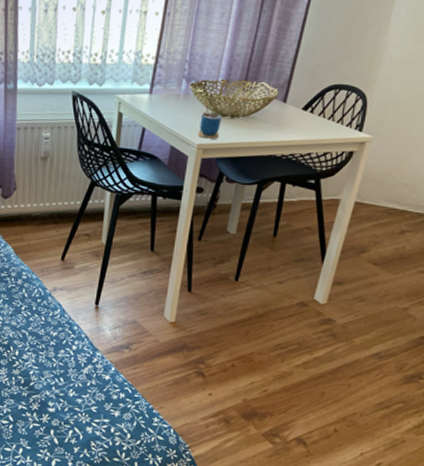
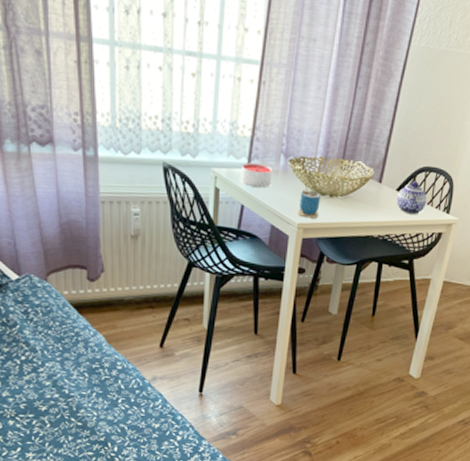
candle: none [143,89,174,112] -> present [241,163,272,188]
teapot: none [302,99,337,134] -> present [396,181,427,215]

